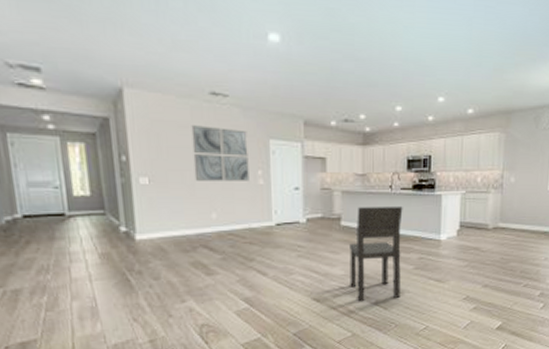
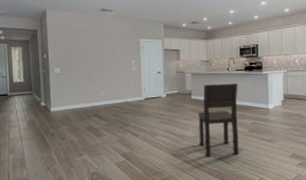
wall art: present [191,125,249,181] -> none [88,32,126,70]

